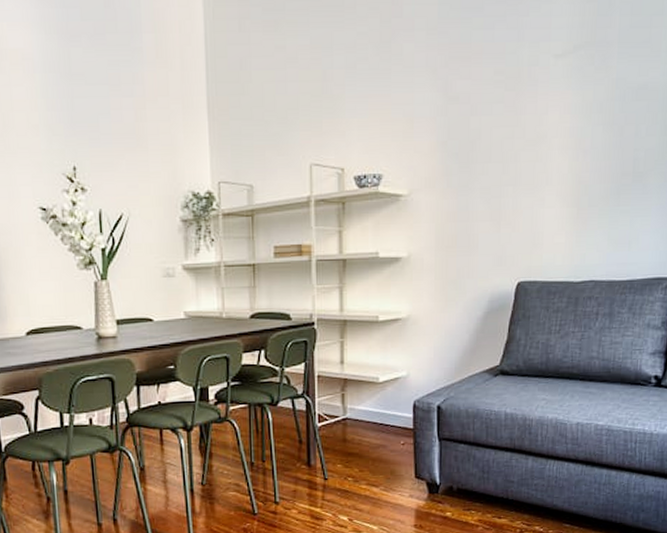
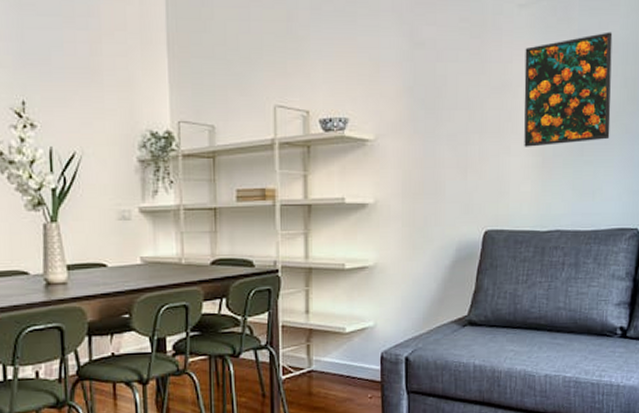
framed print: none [559,79,653,198] -> present [524,32,613,147]

